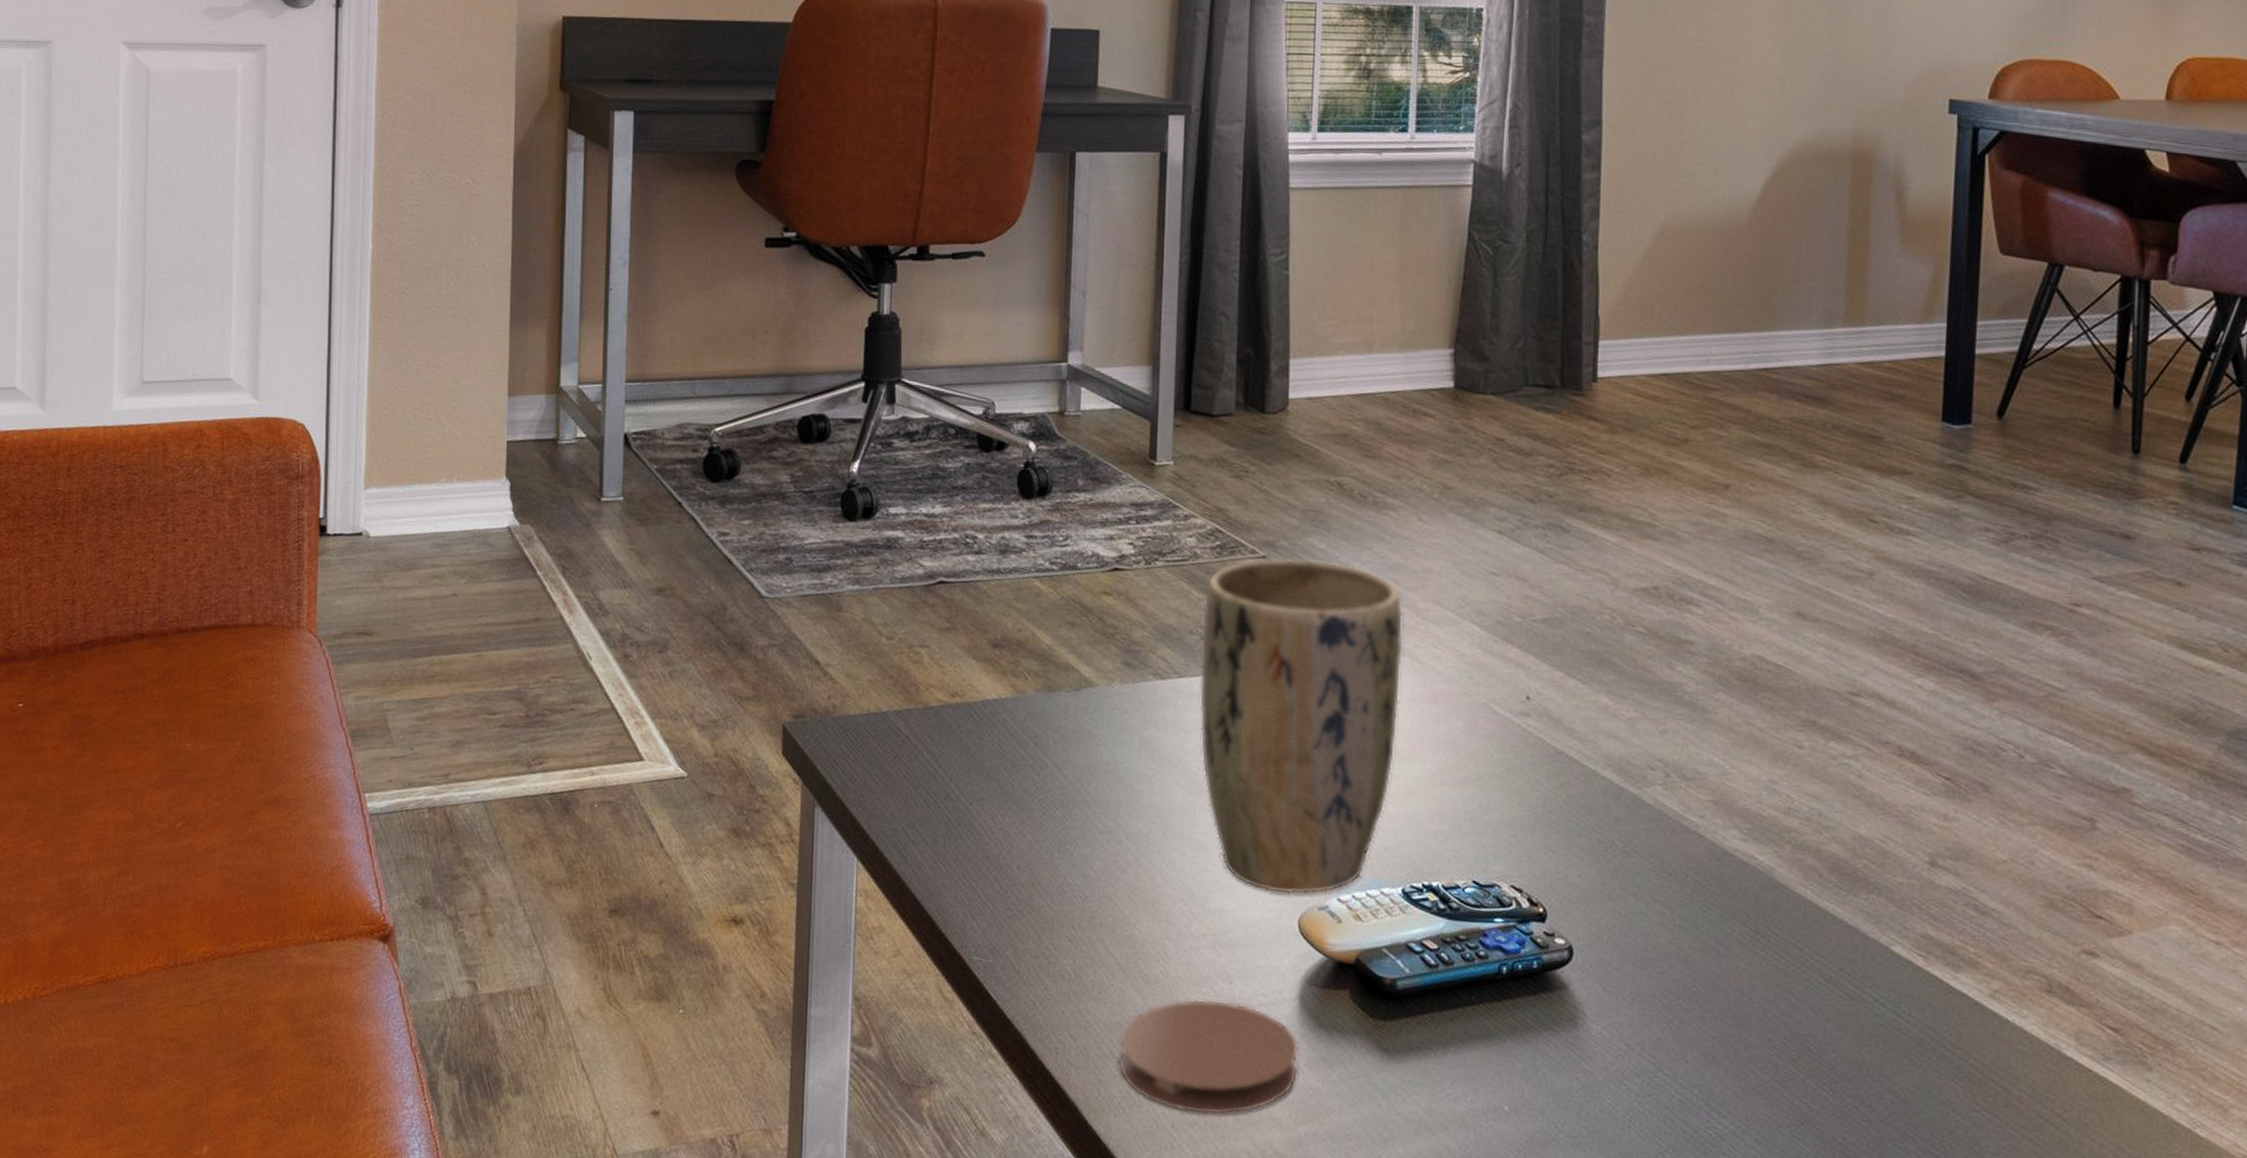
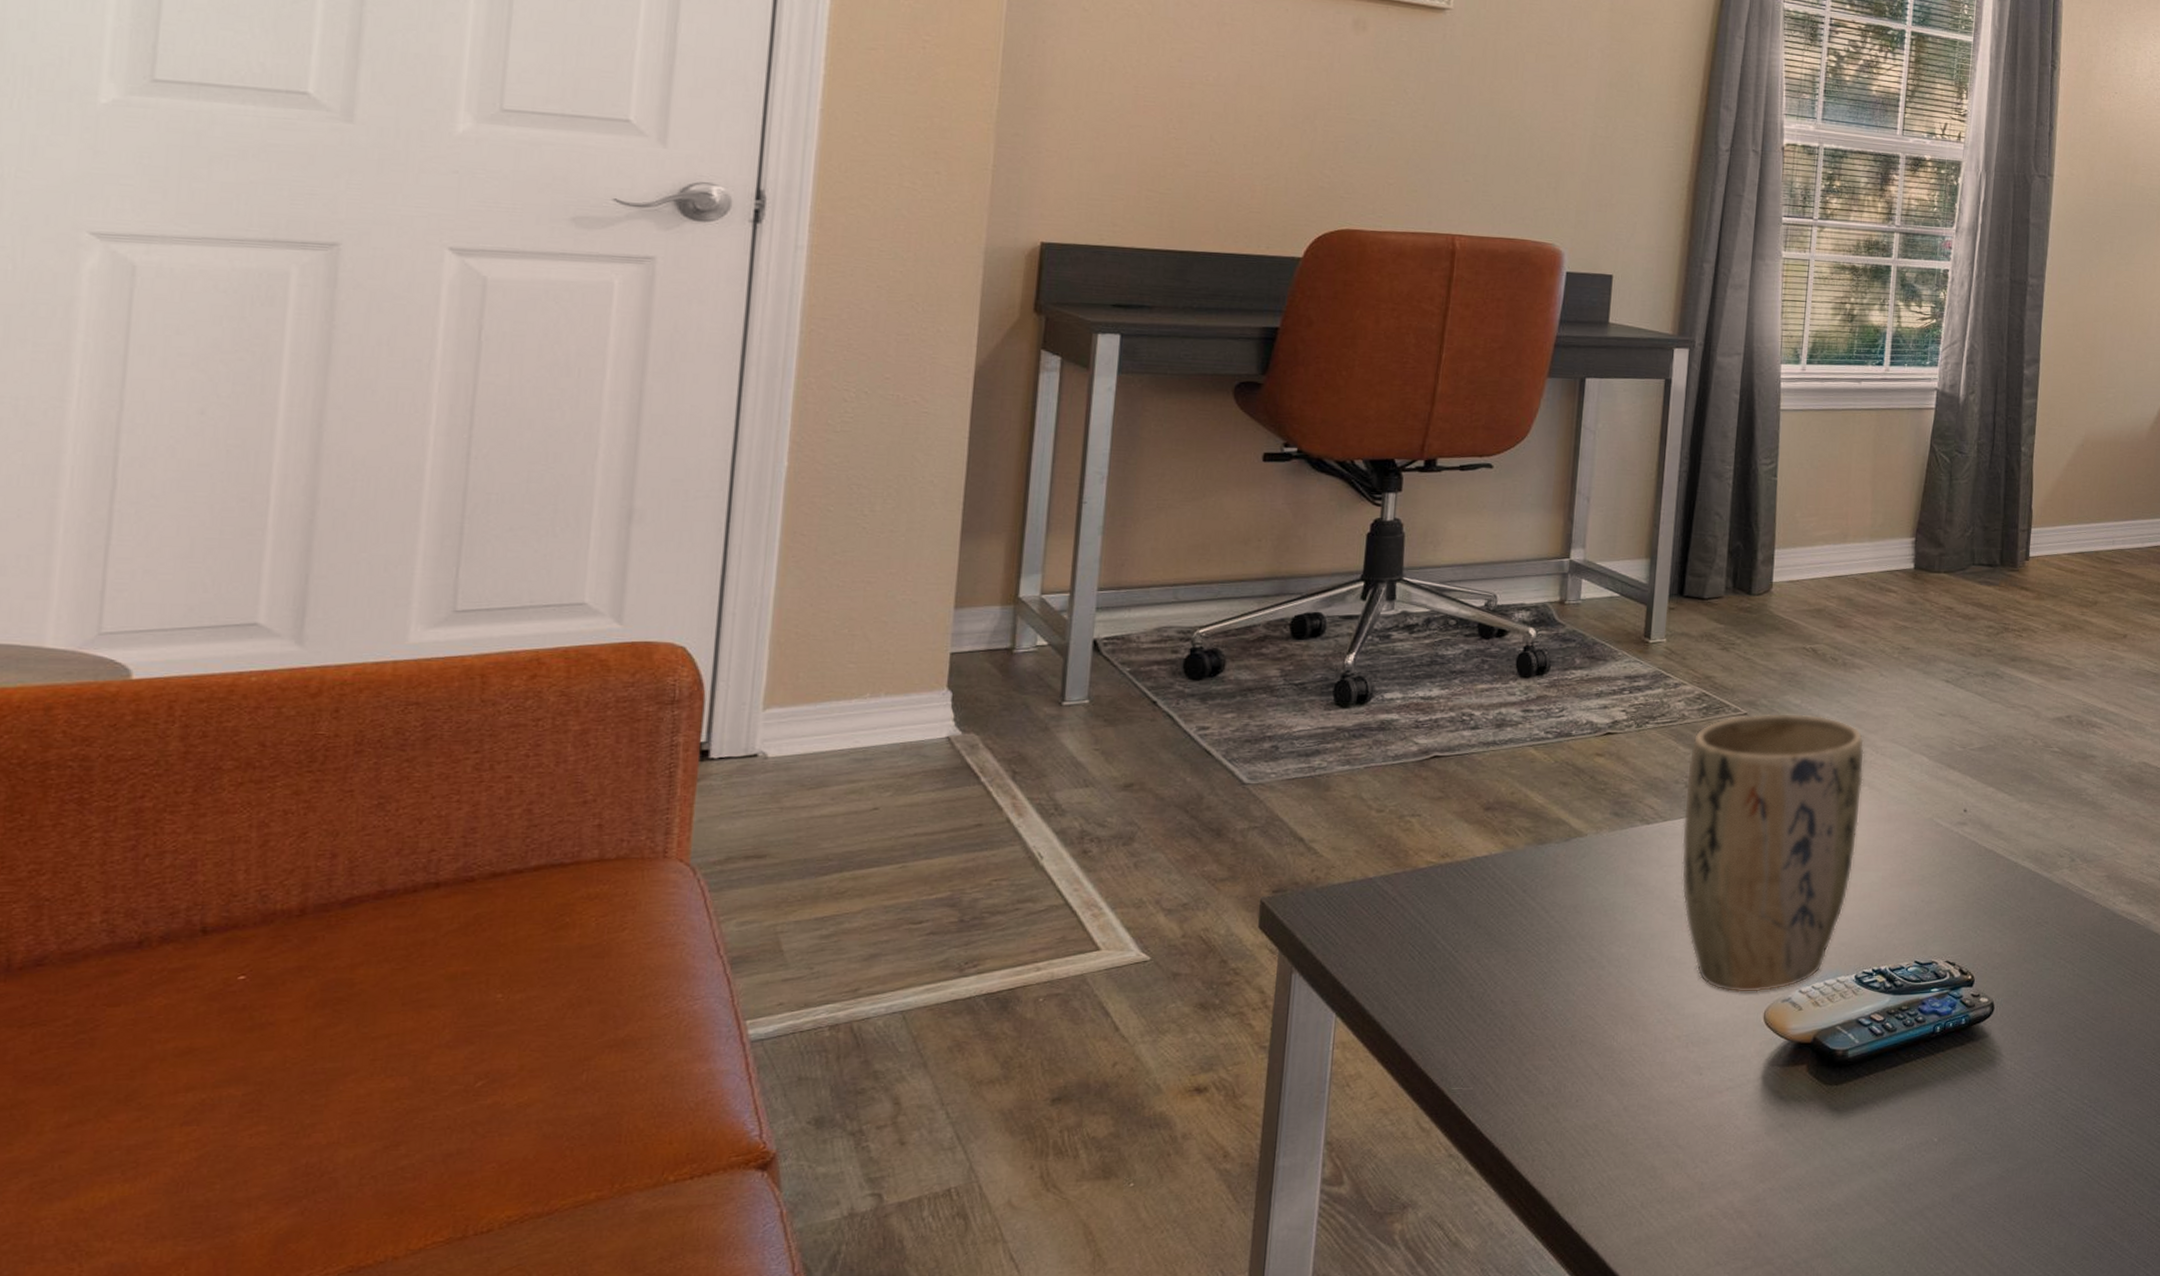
coaster: present [1118,999,1299,1115] -> none [1592,1090,1761,1191]

